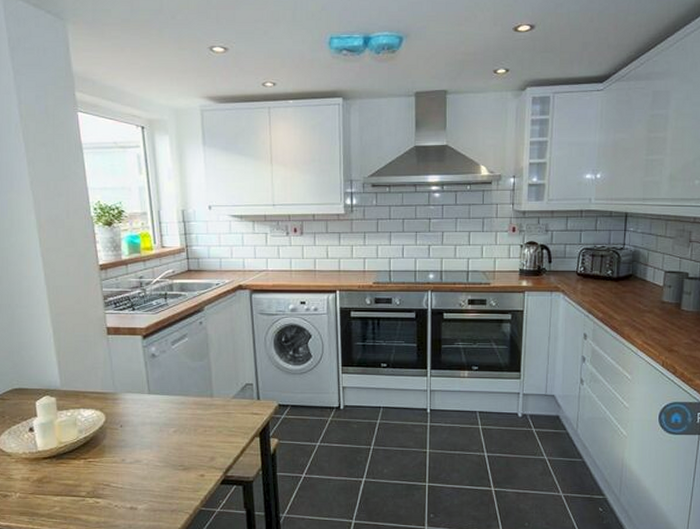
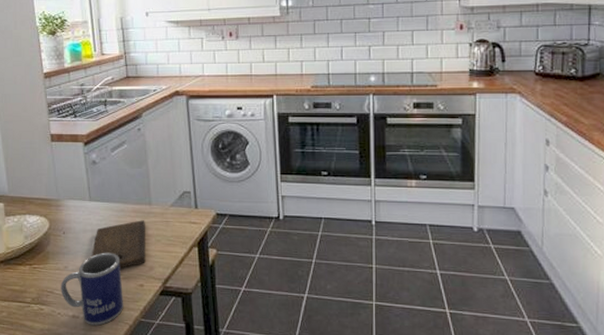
mug: none [118,444,184,516] -> present [61,252,124,326]
cutting board: none [150,412,206,460] -> present [91,220,145,268]

